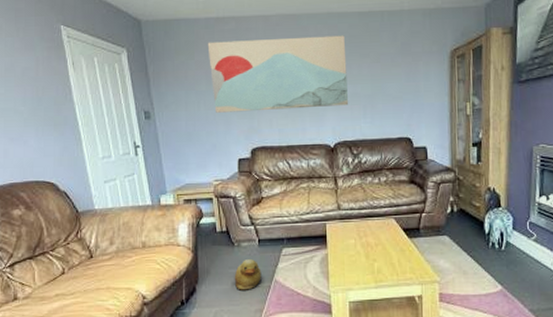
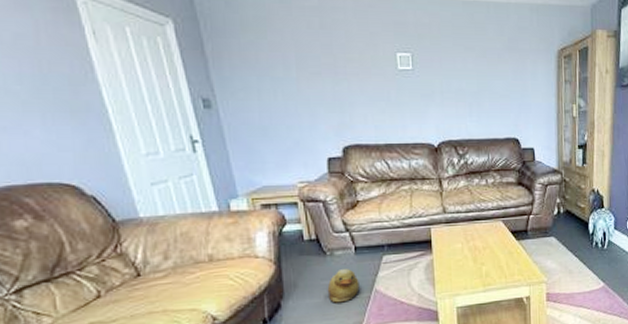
wall art: present [207,35,349,113] -> none [283,19,454,104]

